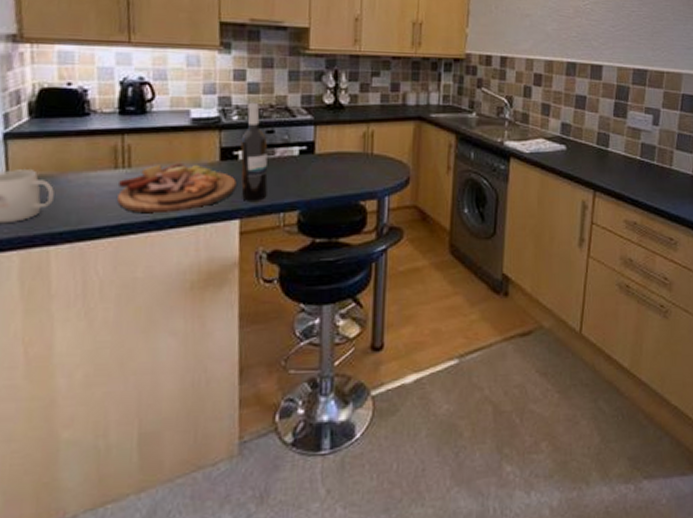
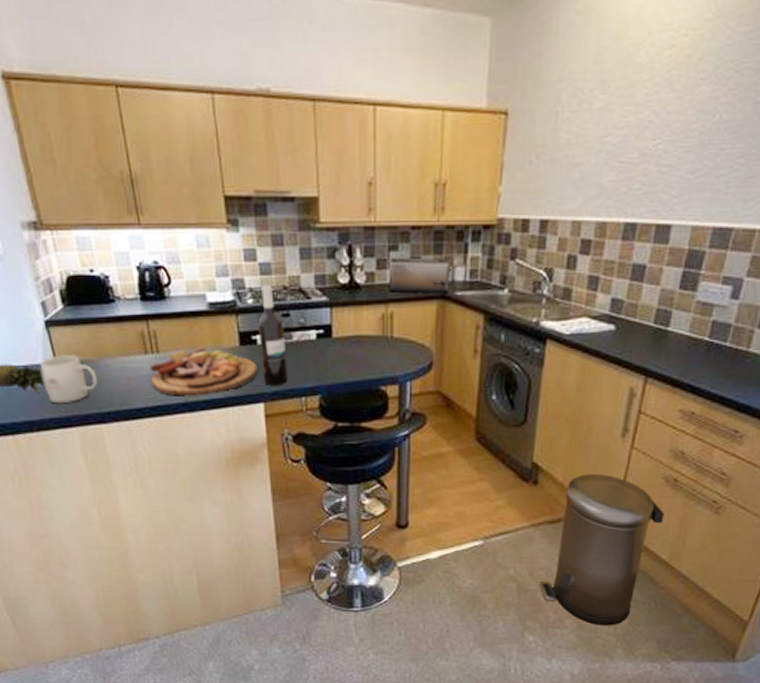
toaster: none [370,82,427,116] -> present [388,257,452,295]
pedal bin: none [515,283,621,446] -> present [540,474,664,626]

